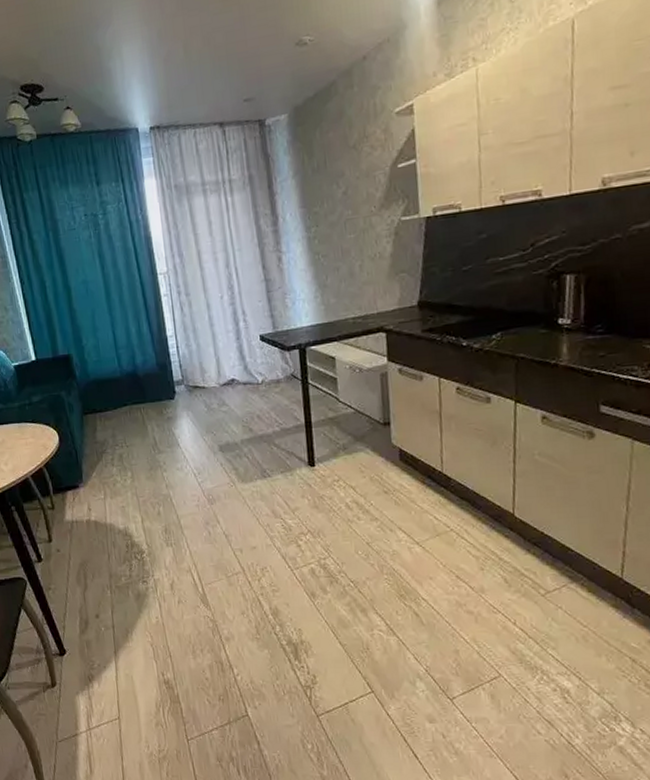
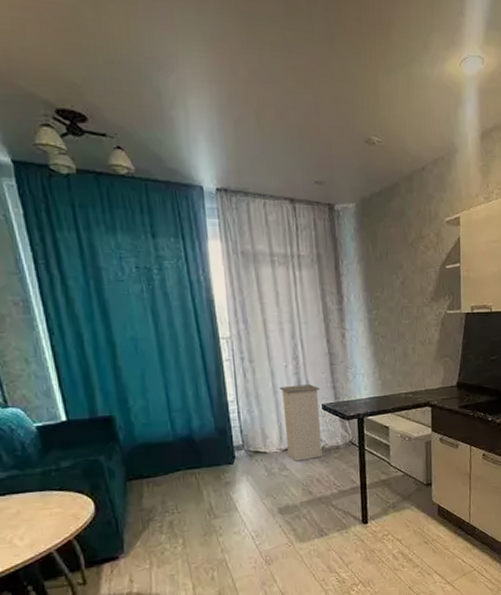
trash can: none [215,314,262,397] -> present [279,384,323,462]

